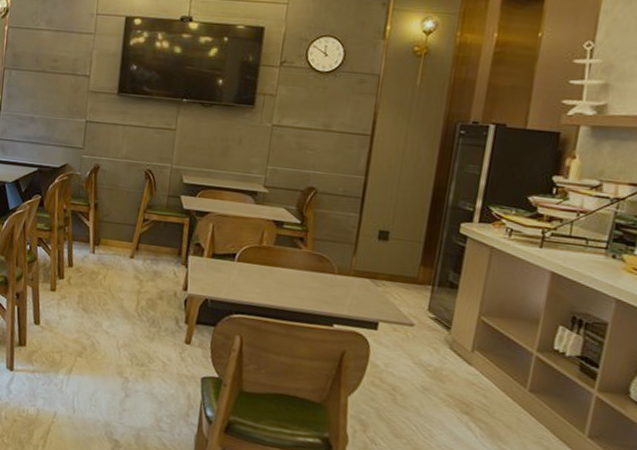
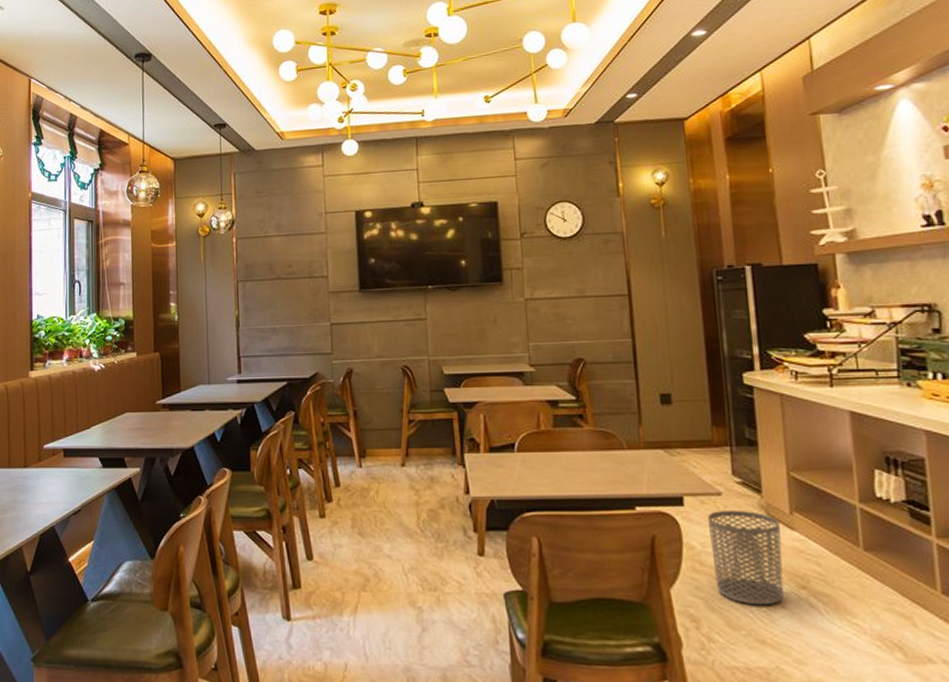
waste bin: none [389,339,460,423] -> present [708,509,784,606]

